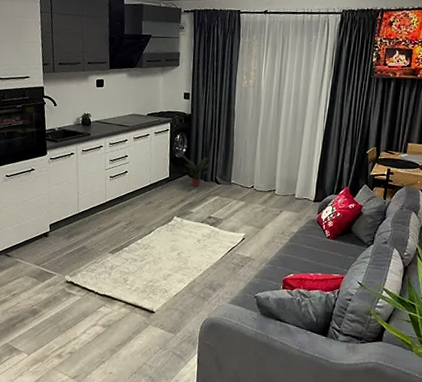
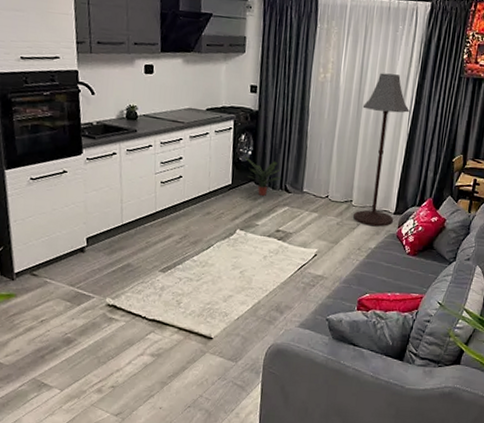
floor lamp: none [277,77,325,213] -> present [353,72,410,227]

